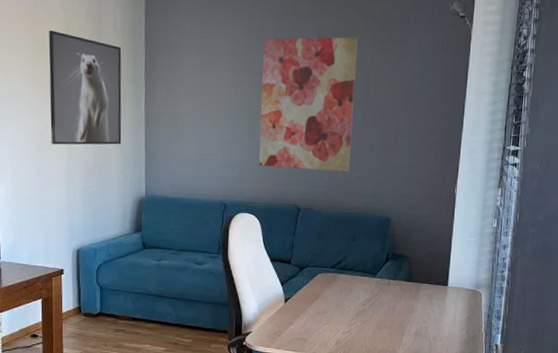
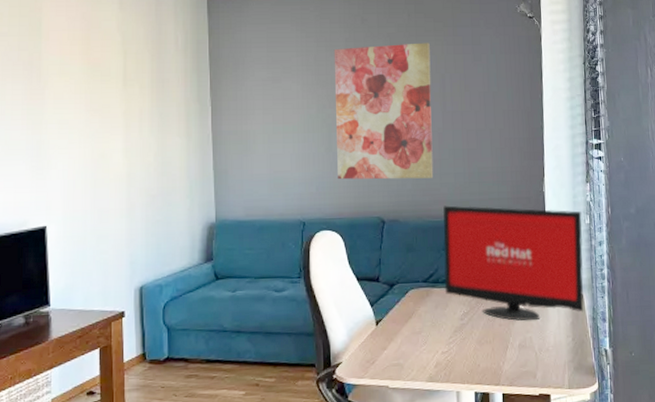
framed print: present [48,30,122,145] -> none [104,54,187,173]
computer monitor: none [350,199,490,313] -> present [442,205,585,321]

